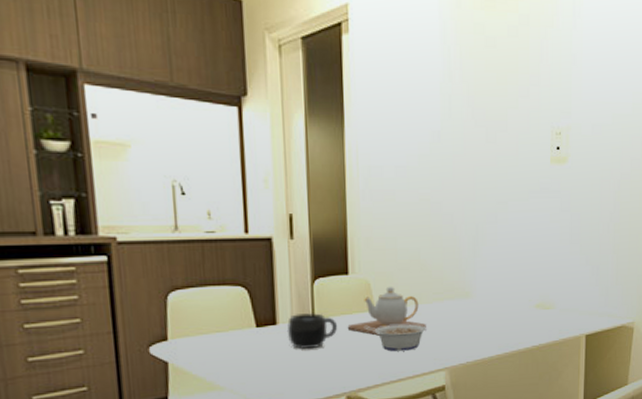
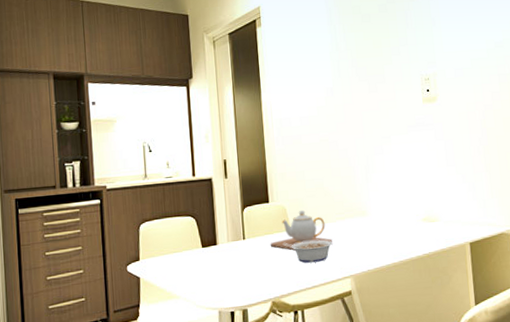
mug: present [286,313,338,349] -> none [224,234,263,264]

